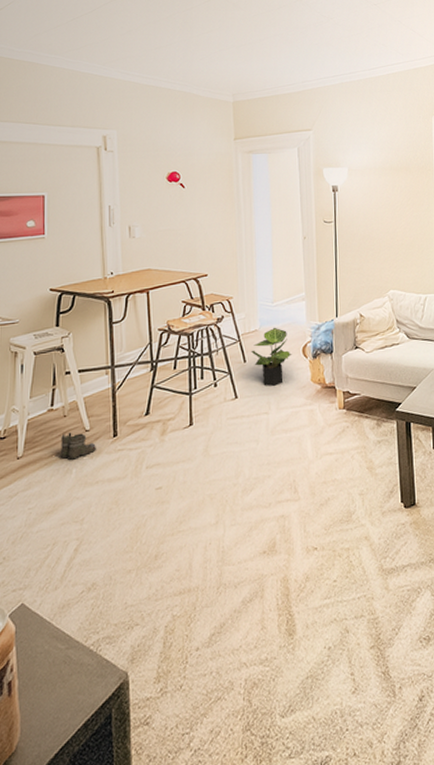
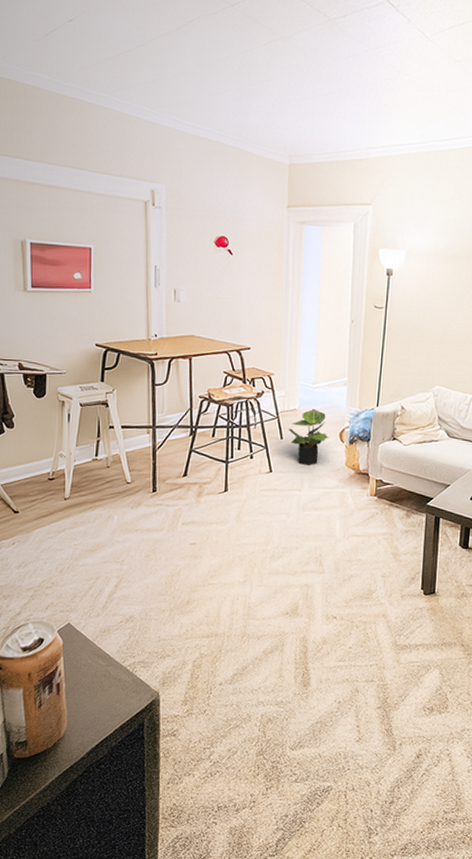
boots: present [57,433,96,460] -> none [100,482,136,507]

